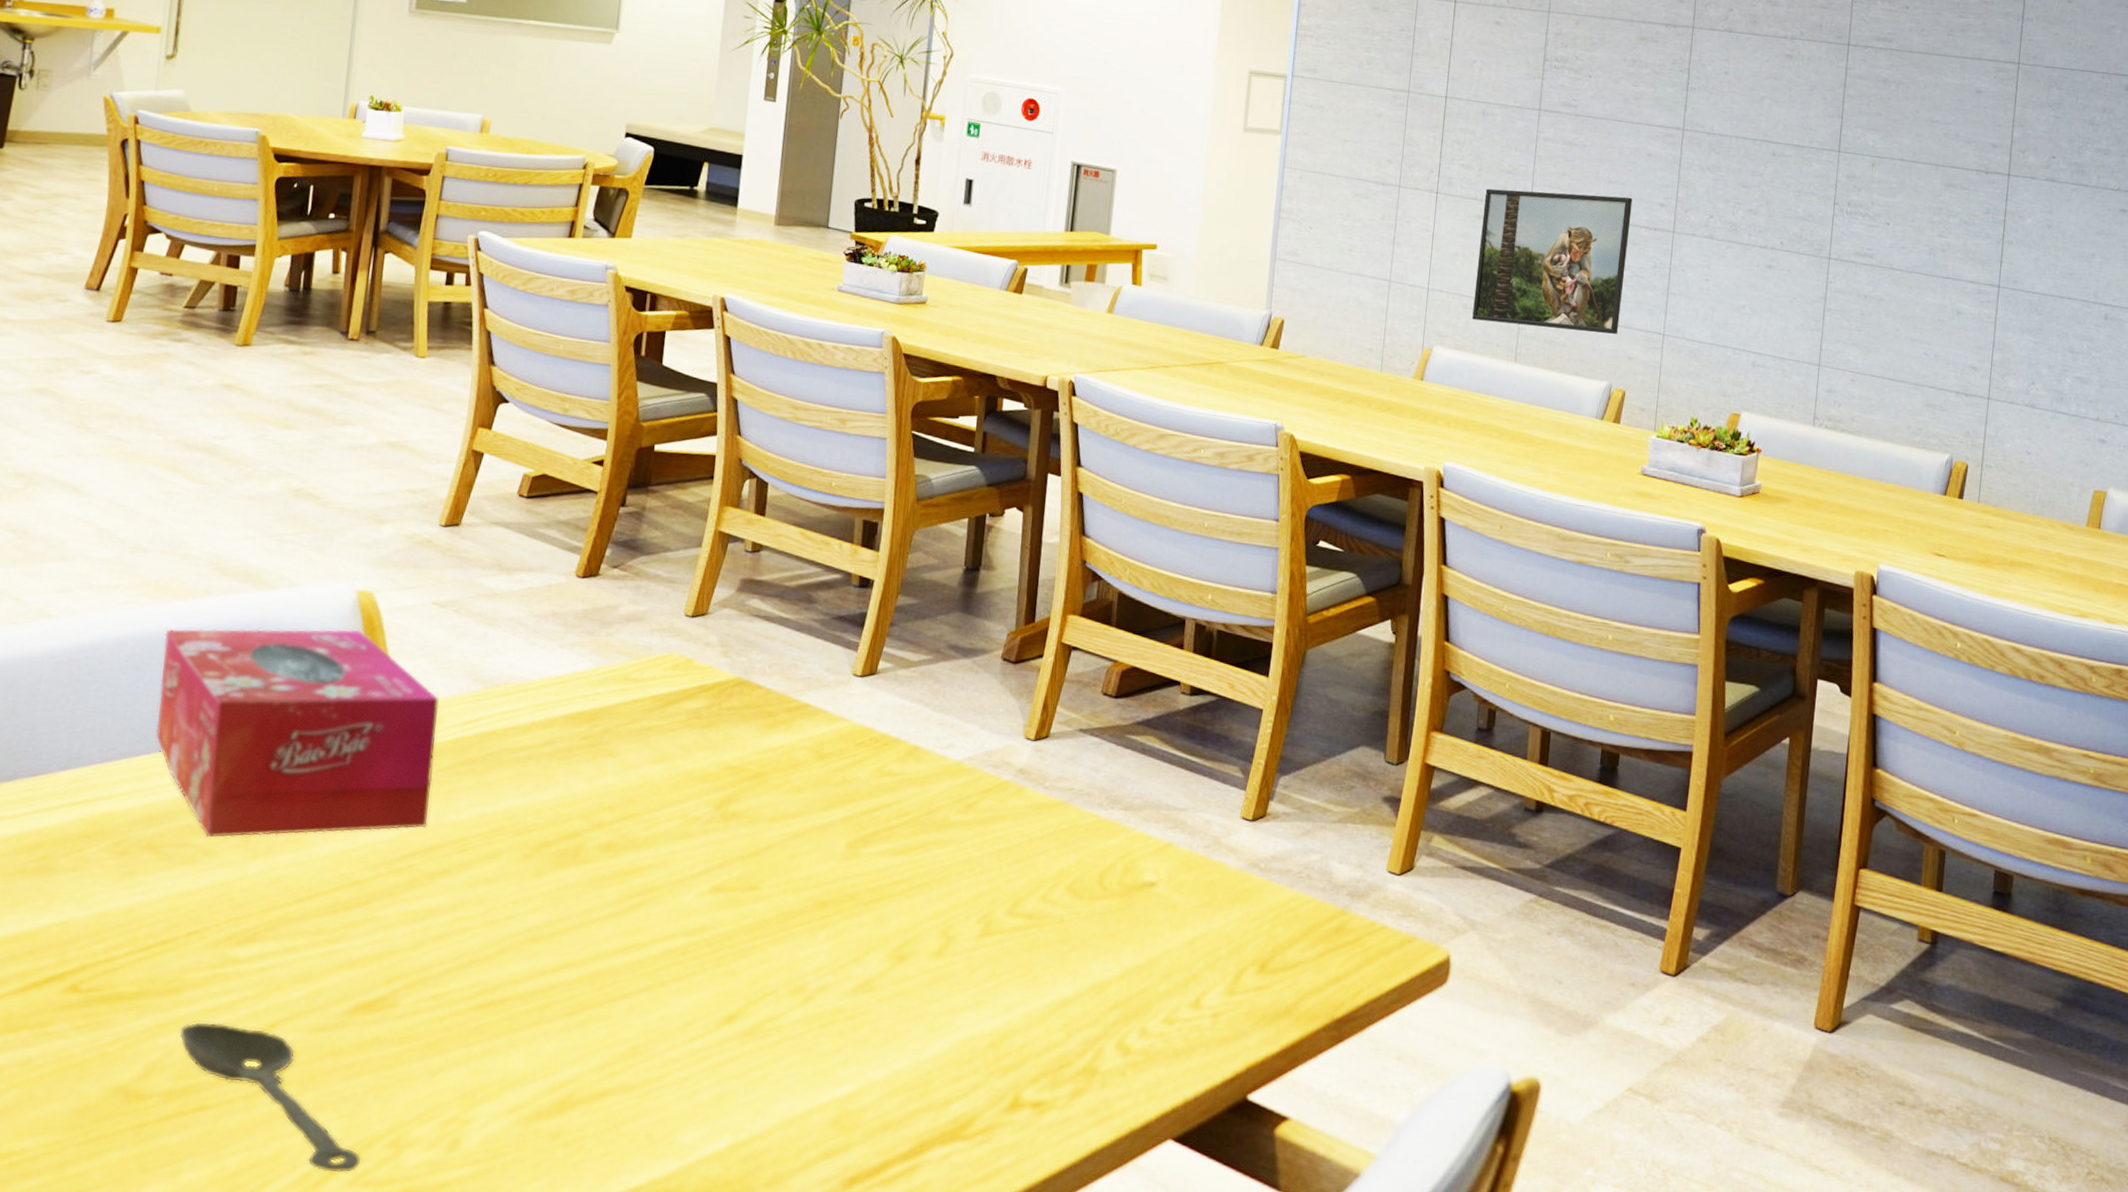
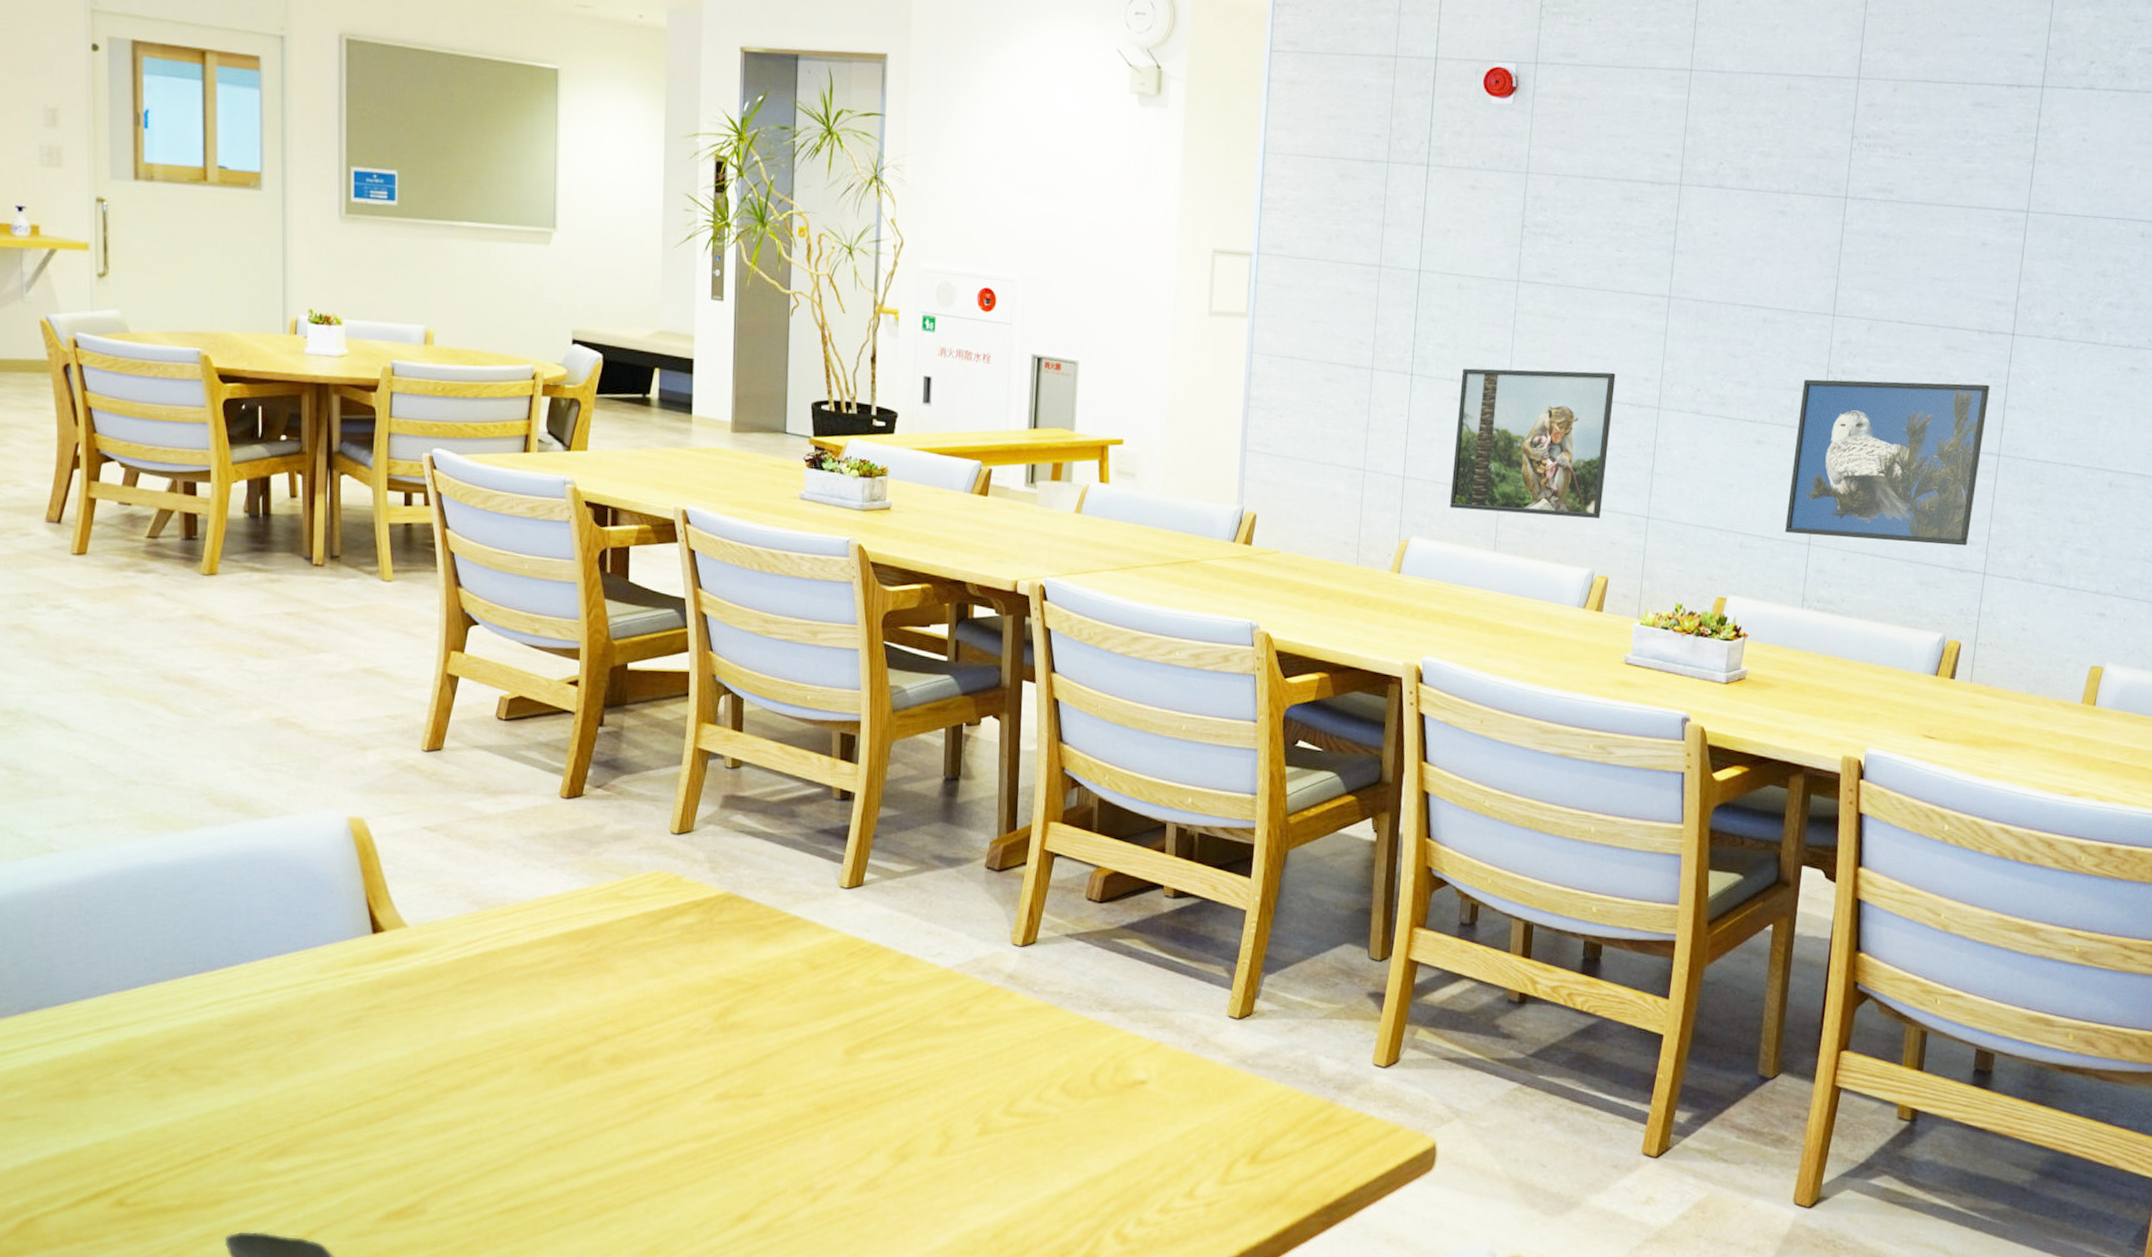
tissue box: present [156,628,439,838] -> none [166,855,439,1059]
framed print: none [1796,209,1988,372] -> present [1785,379,1990,546]

